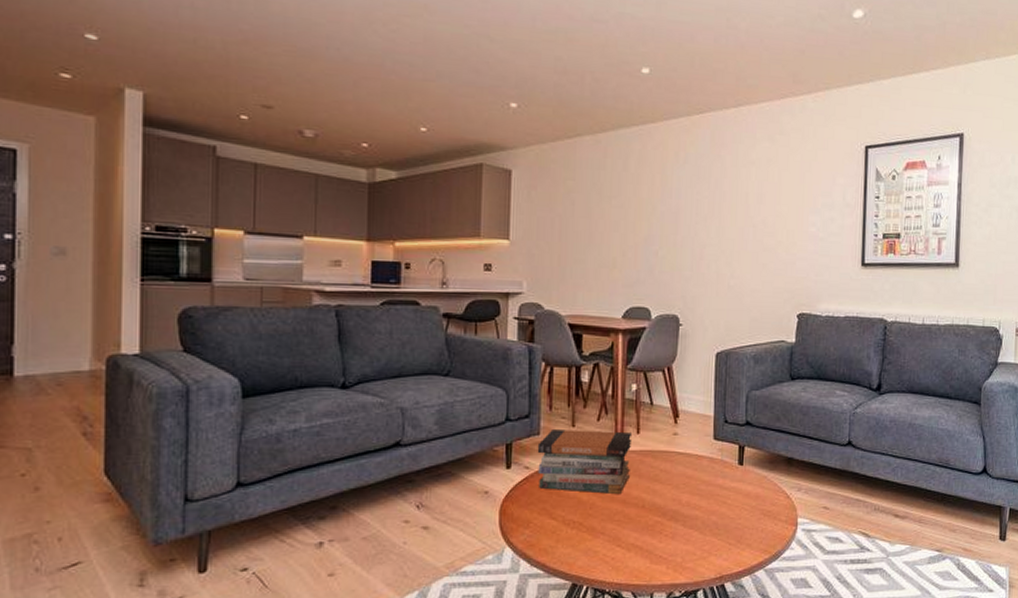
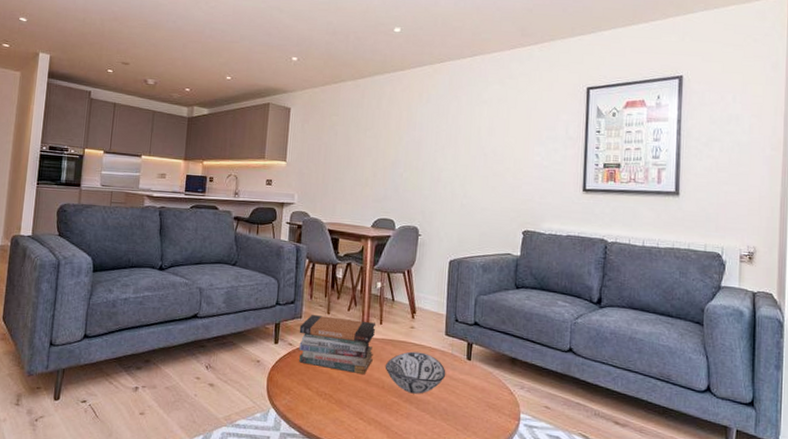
decorative bowl: none [644,462,716,510] -> present [385,351,446,394]

